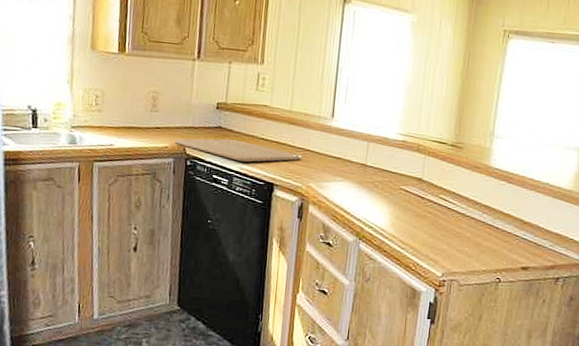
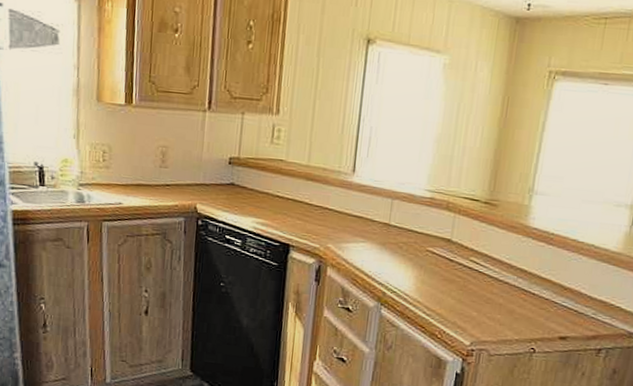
chopping board: present [174,138,302,162] -> none [185,196,321,222]

